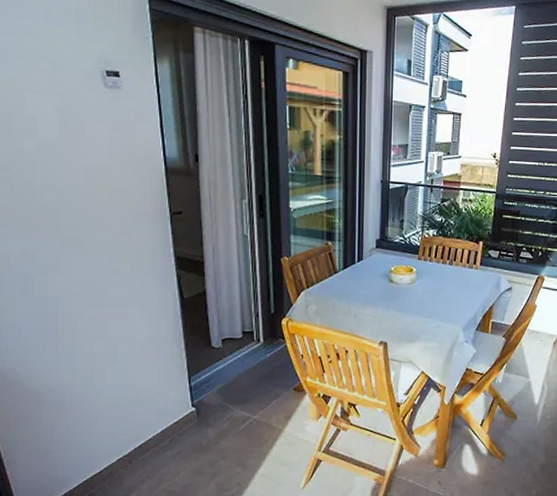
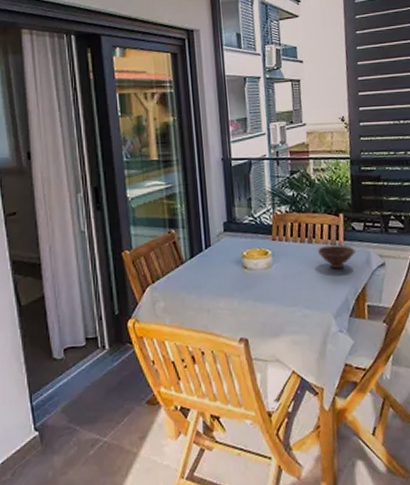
bowl: none [456,268,490,289] -> present [317,245,357,269]

